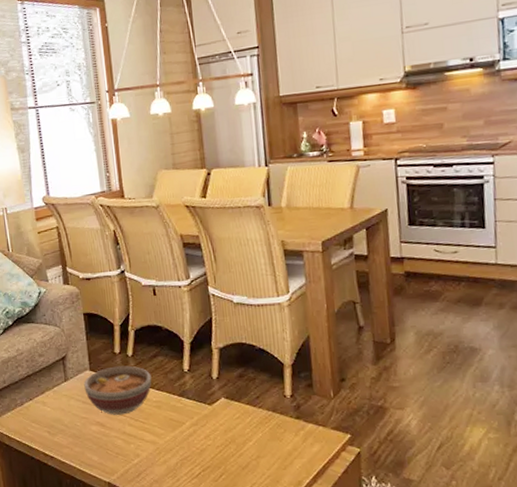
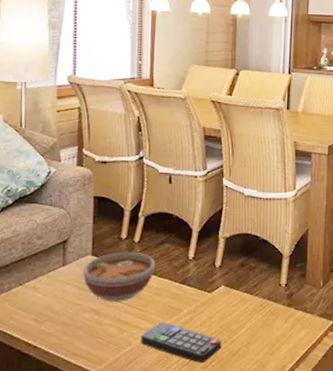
remote control: none [147,434,230,477] -> present [141,322,222,364]

